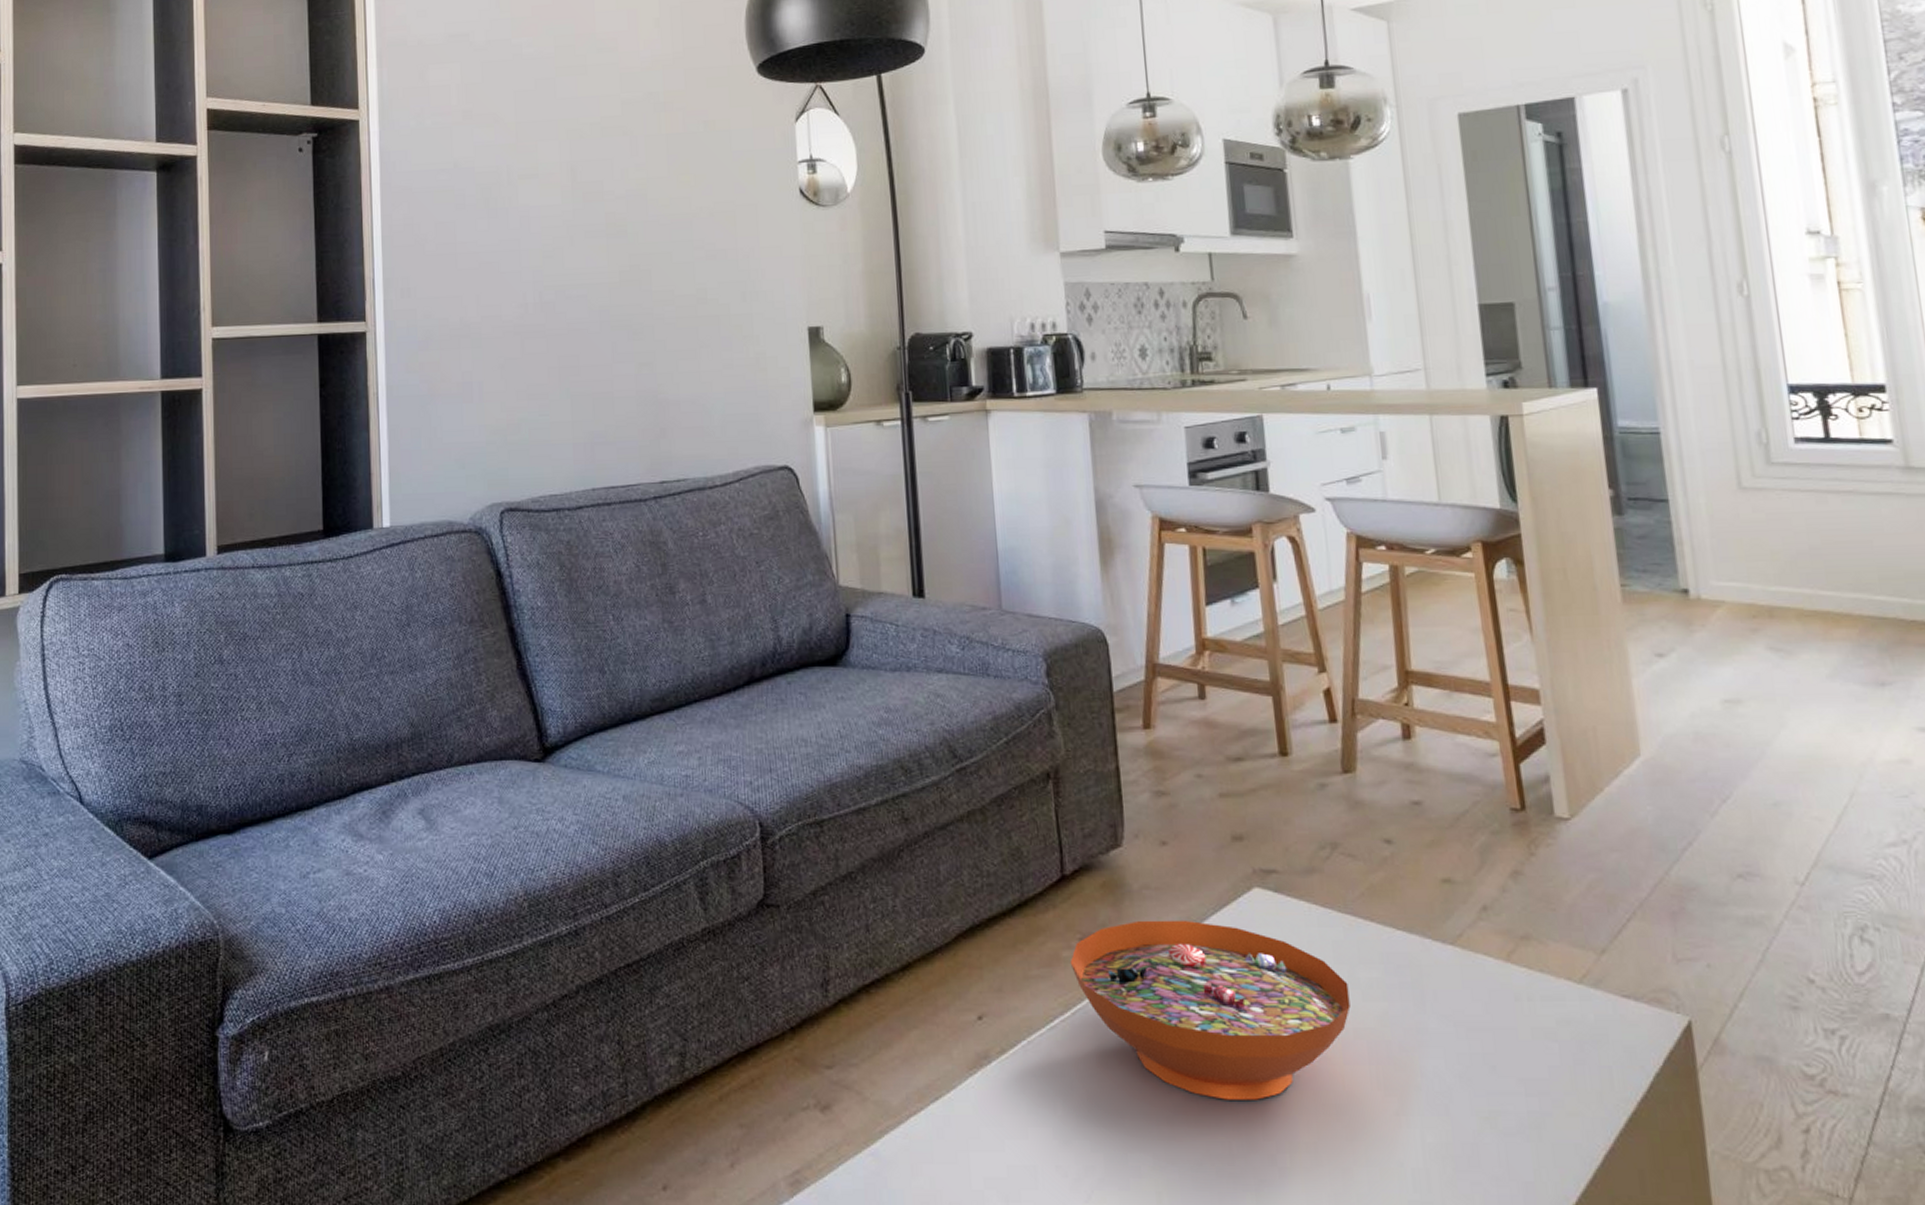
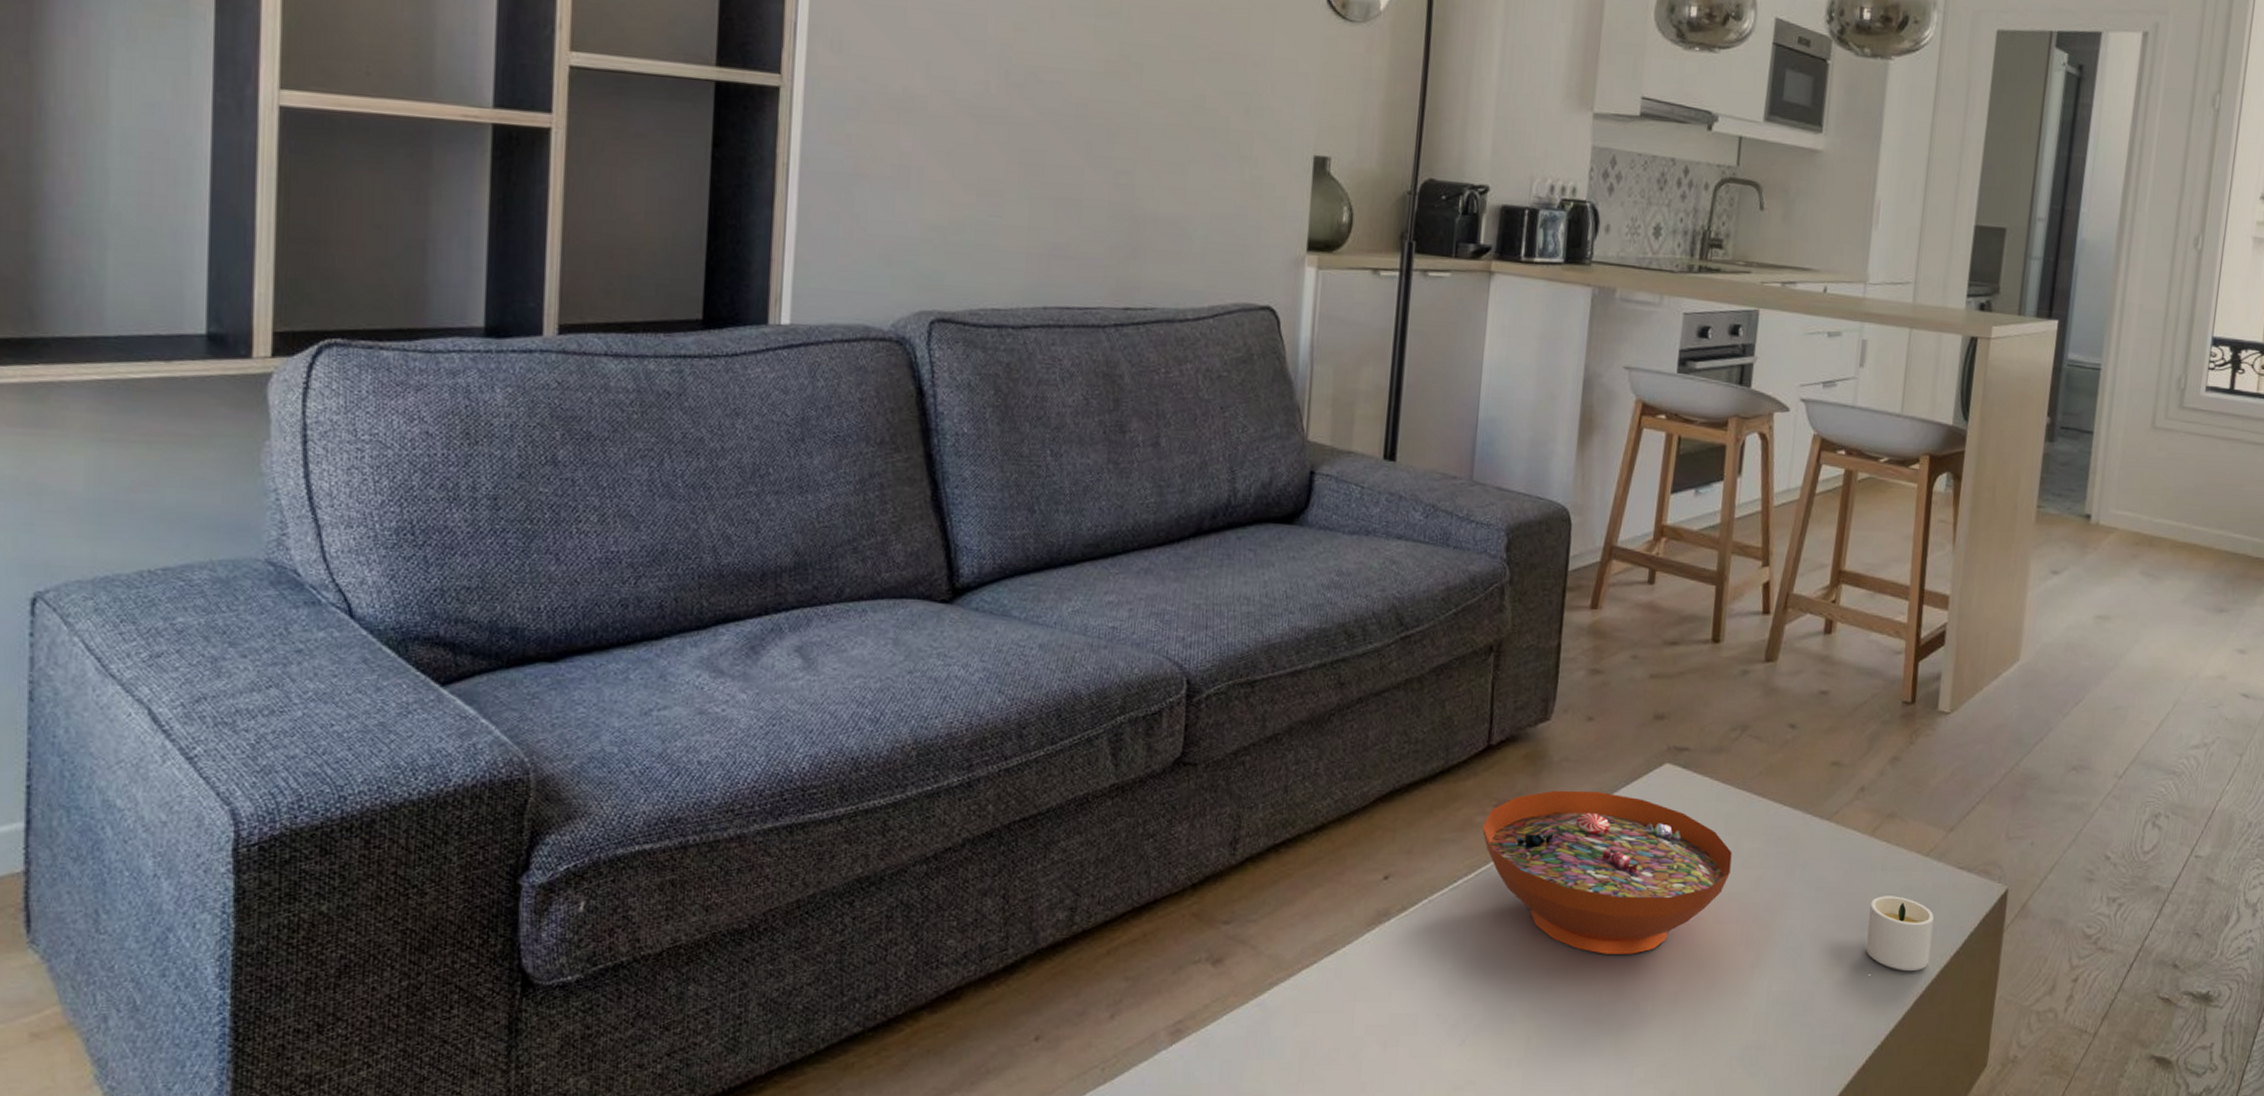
candle: none [1523,1030,1611,1120] -> present [1866,896,1934,972]

